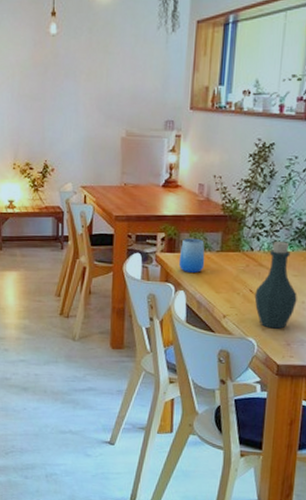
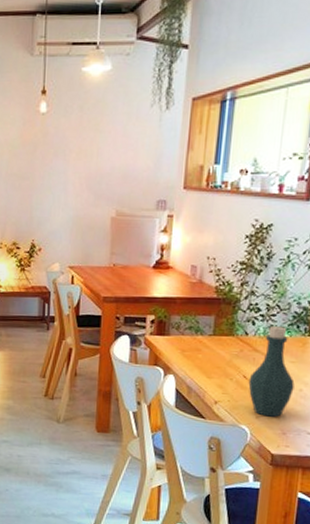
cup: present [178,238,205,273] -> none [168,320,197,357]

